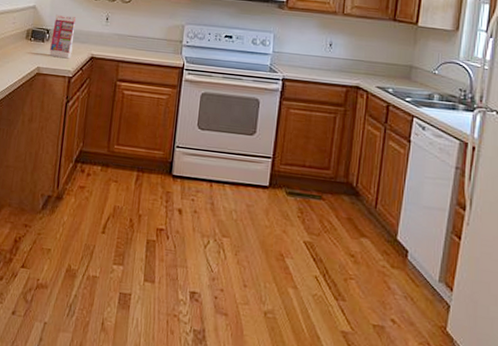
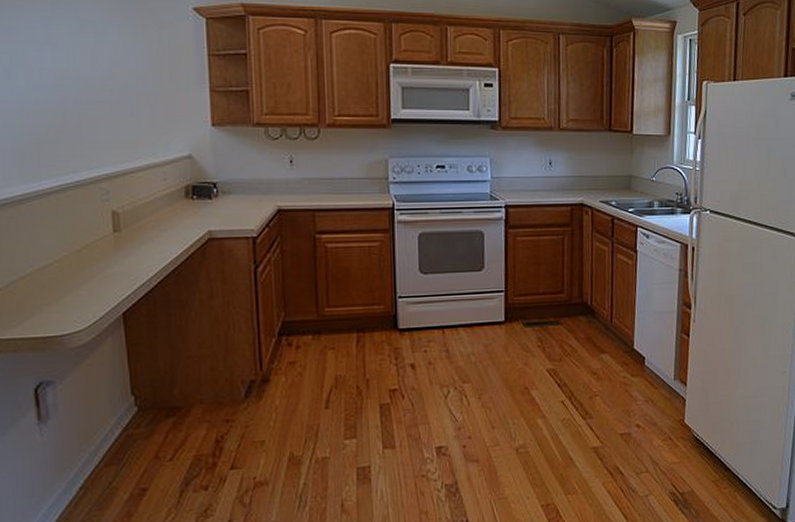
gift box: present [49,14,76,59] -> none [221,162,252,216]

